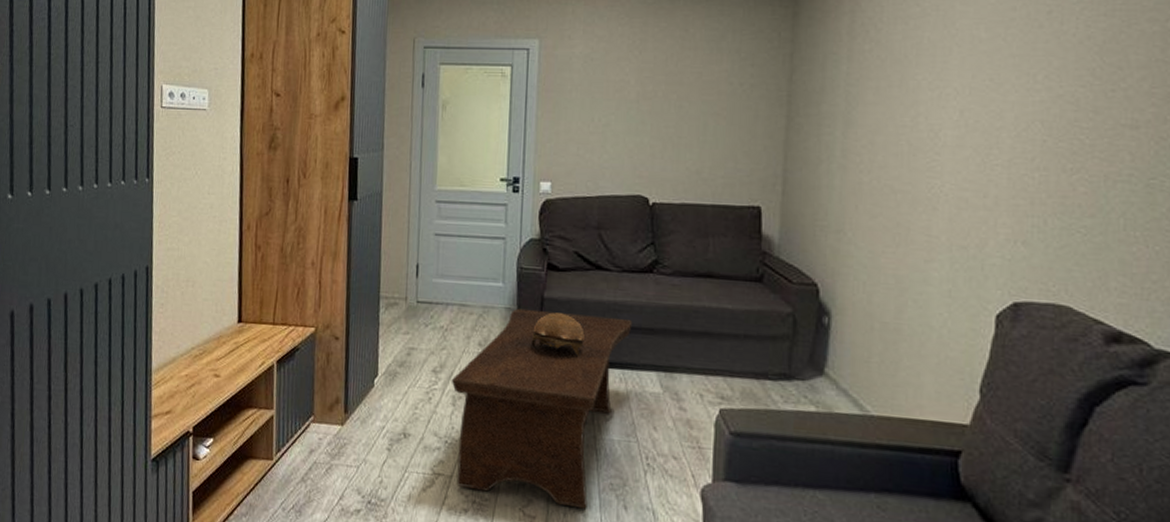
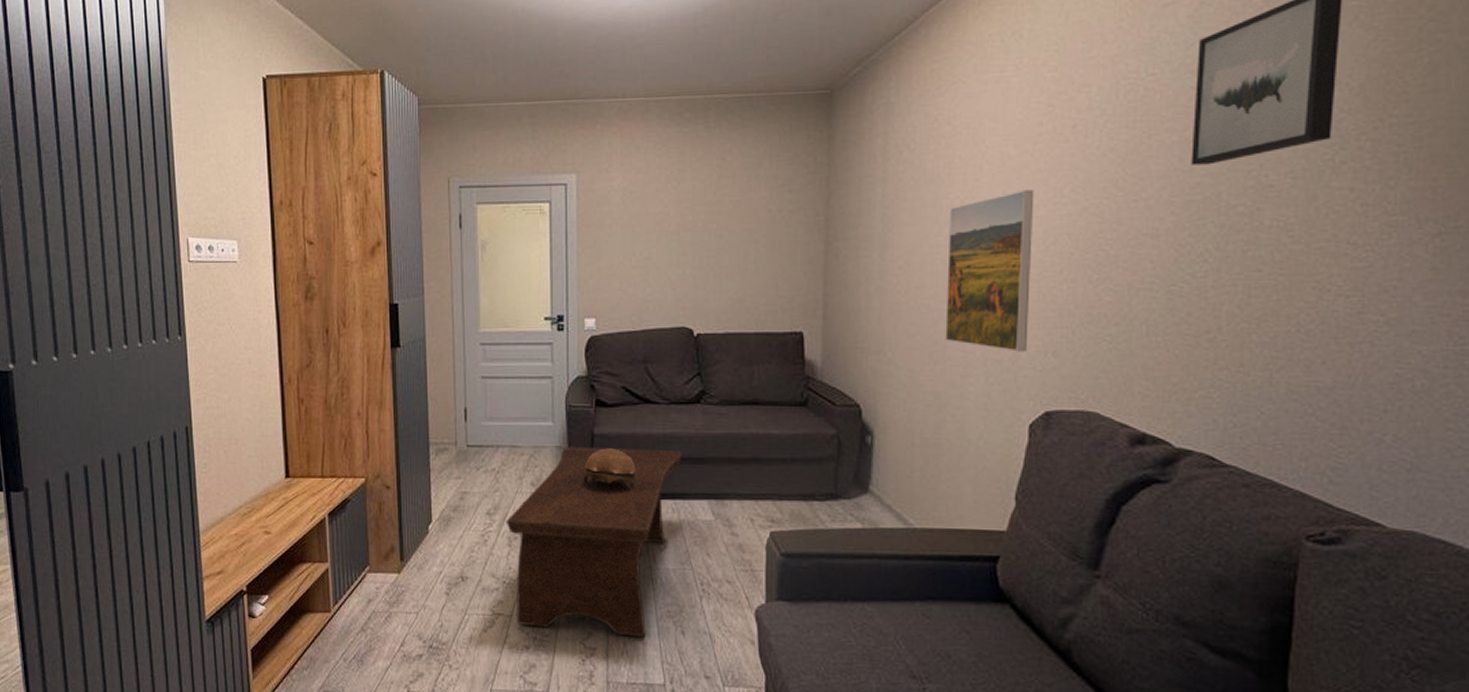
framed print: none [909,74,1006,239] -> present [945,189,1034,352]

